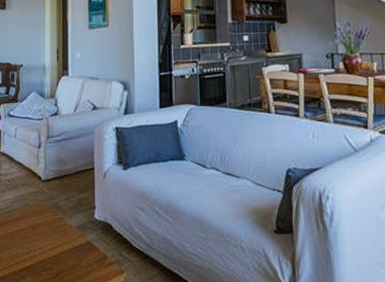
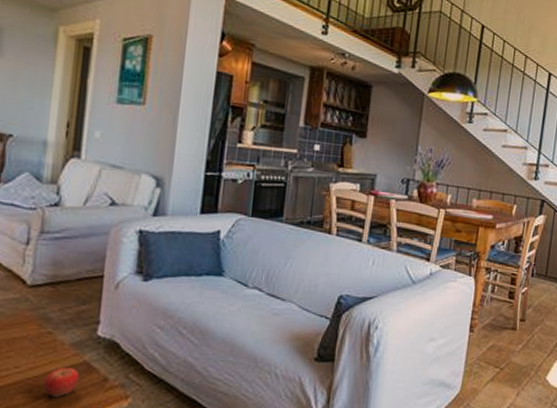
fruit: none [60,246,86,273] -> present [43,366,80,397]

